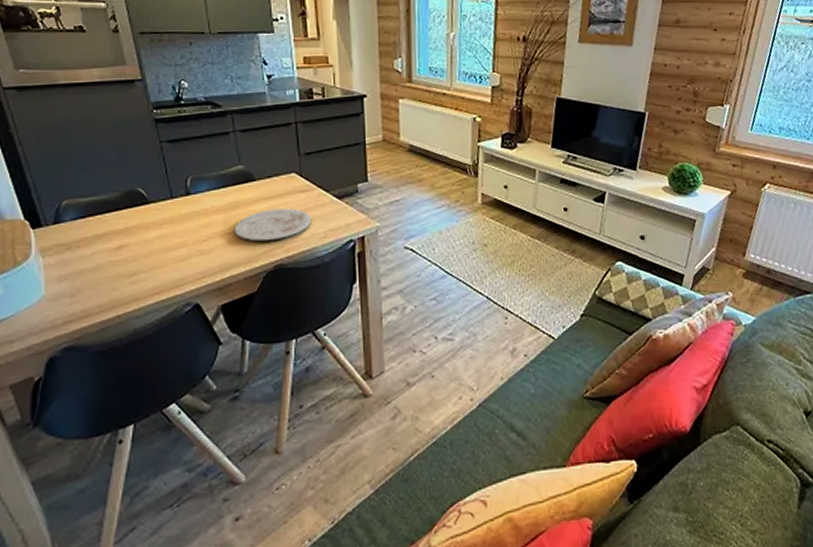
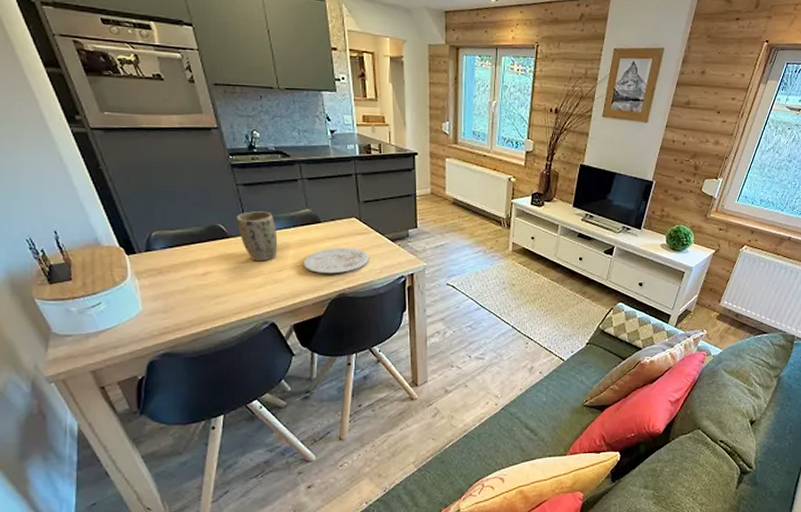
plant pot: none [159,171,205,230] -> present [237,211,278,262]

